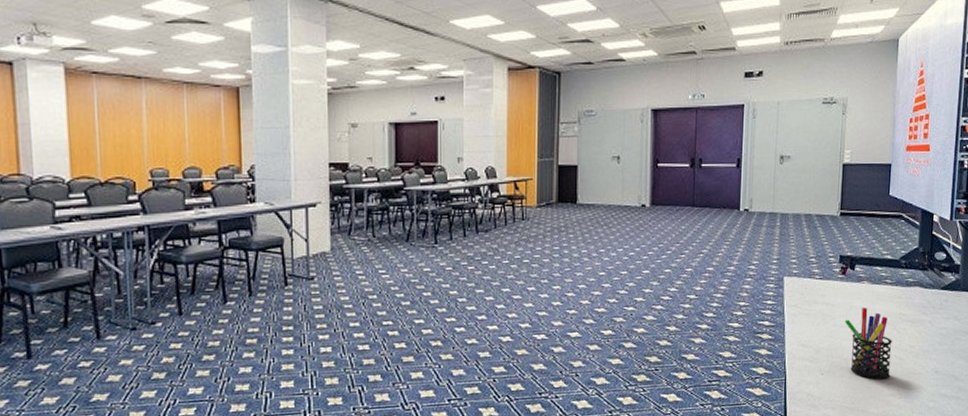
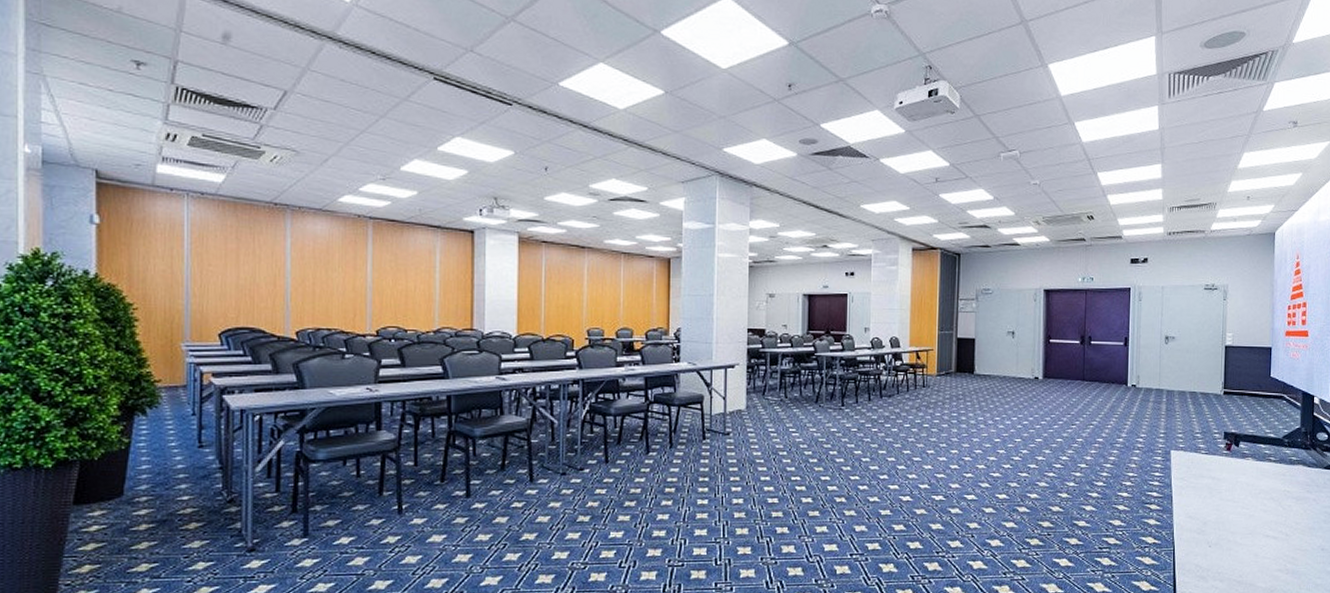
pen holder: present [844,308,892,380] -> none [1230,483,1278,555]

